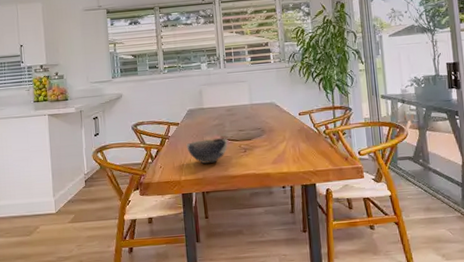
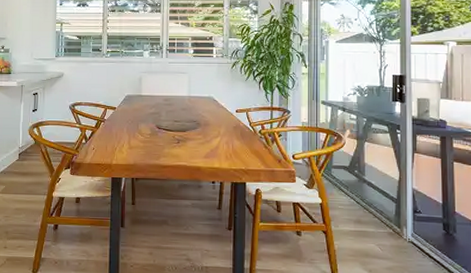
bowl: present [186,138,228,164] -> none [121,126,162,150]

